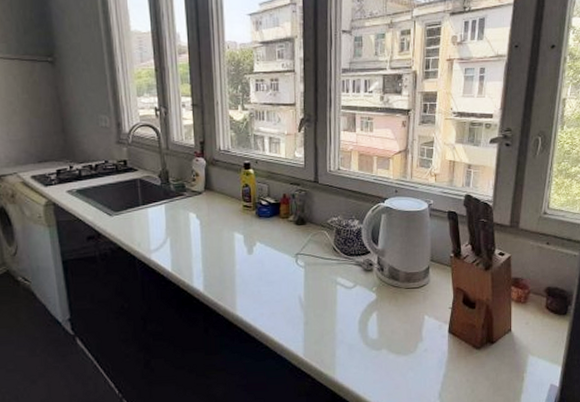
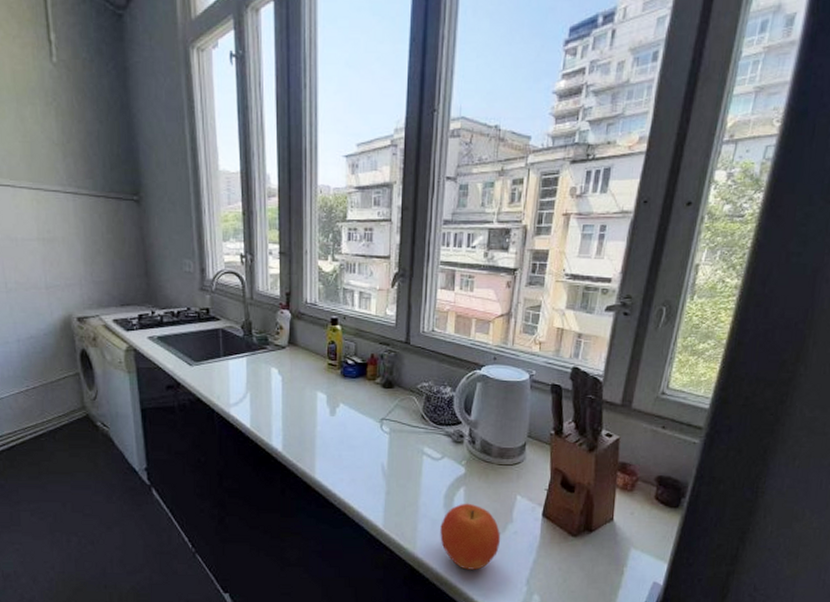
fruit: none [357,326,413,390] -> present [440,503,501,570]

